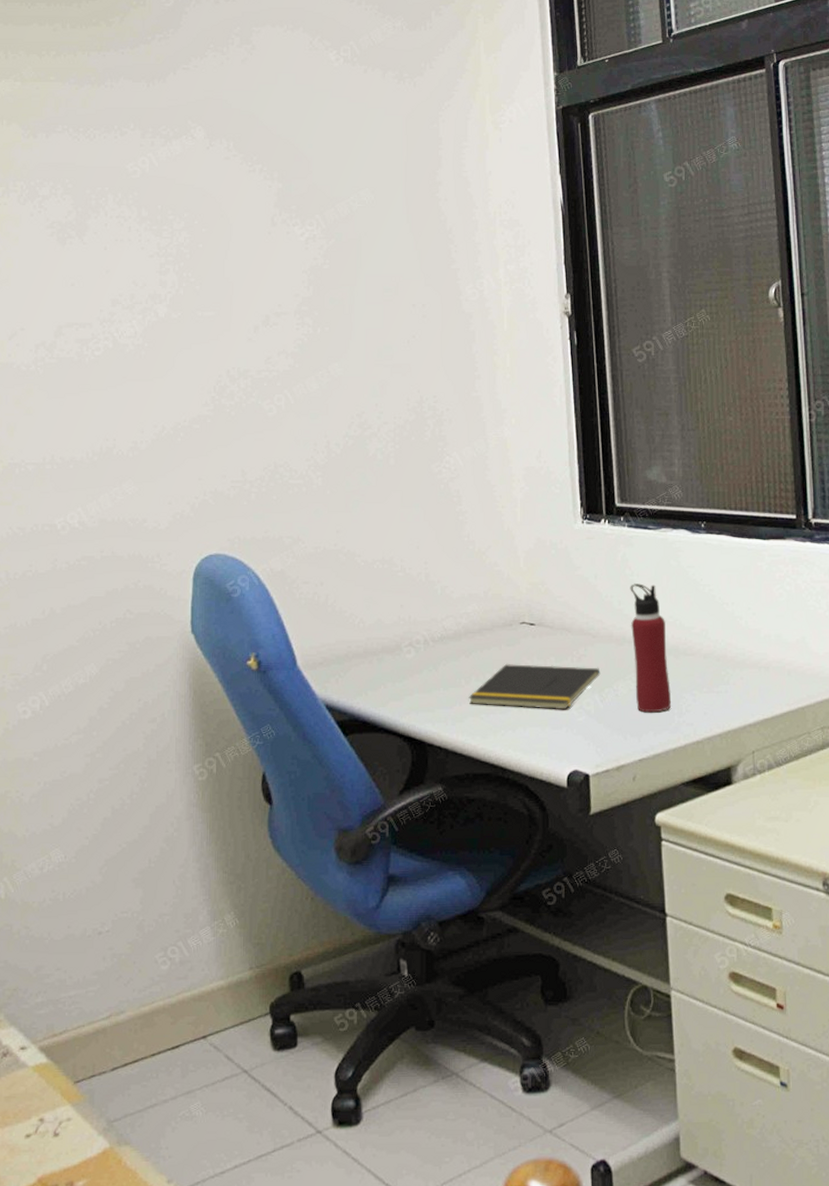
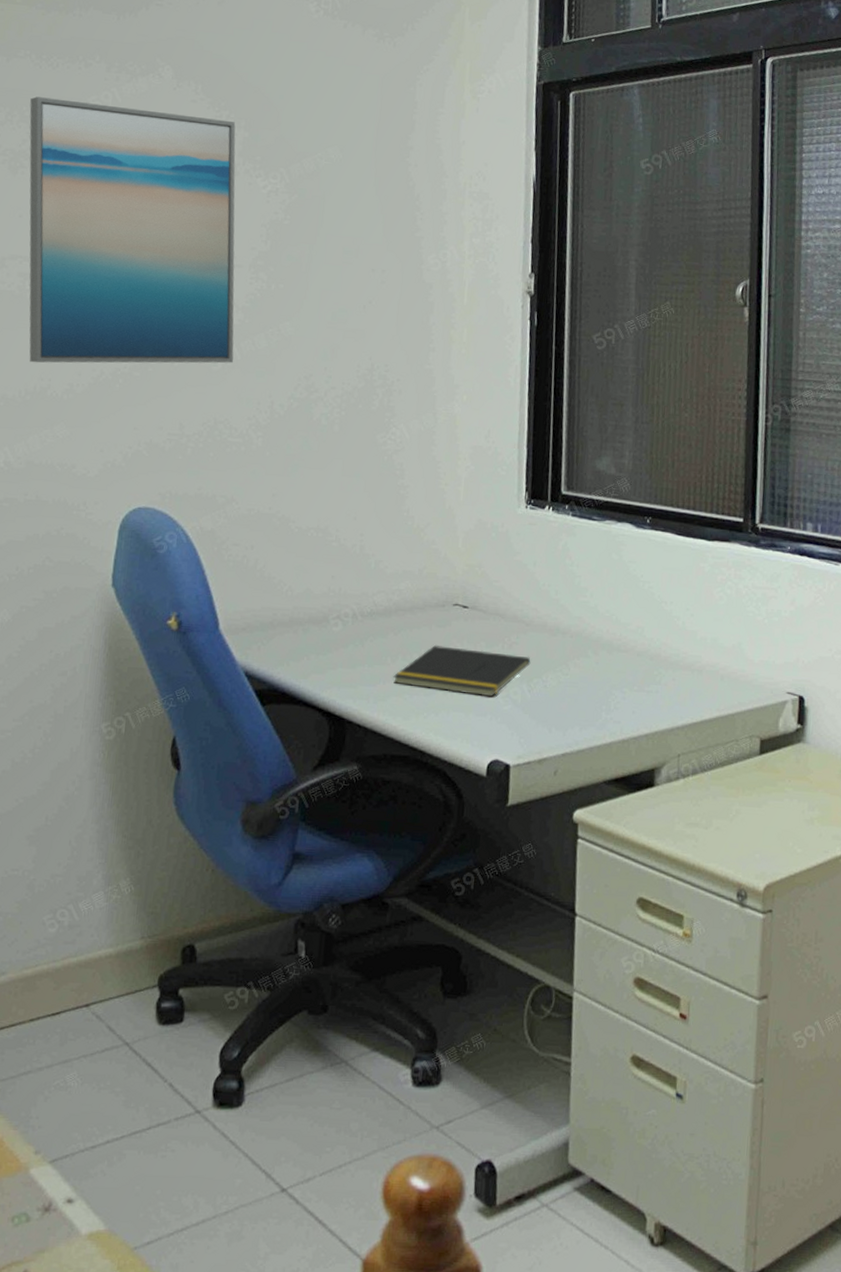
wall art: none [72,168,288,425] -> present [29,96,236,364]
water bottle: present [630,583,671,713] -> none [564,574,602,708]

